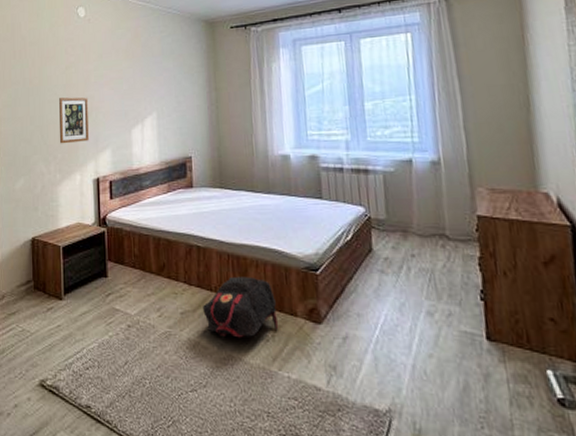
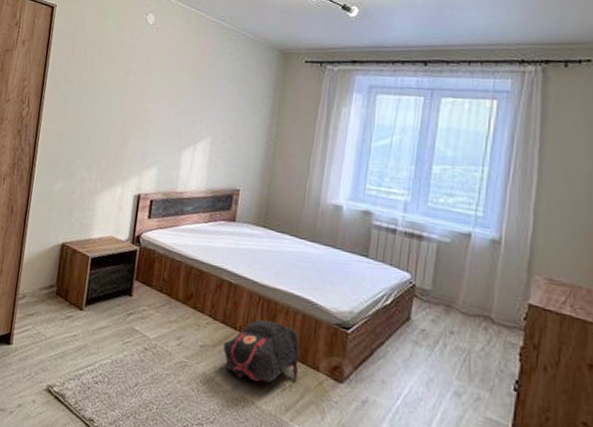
picture frame: present [59,97,89,144] -> none [106,105,143,155]

